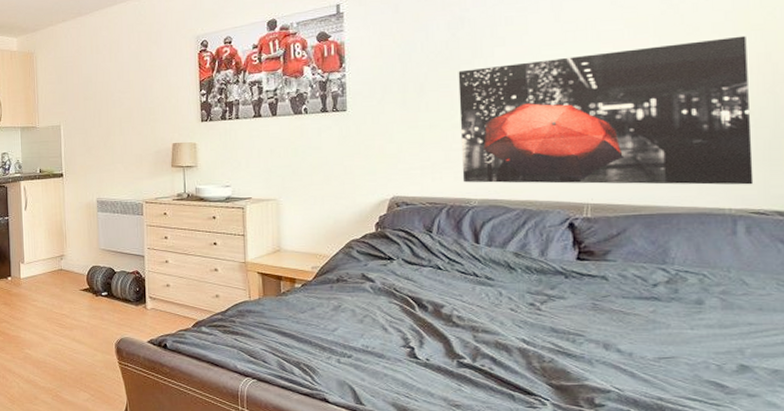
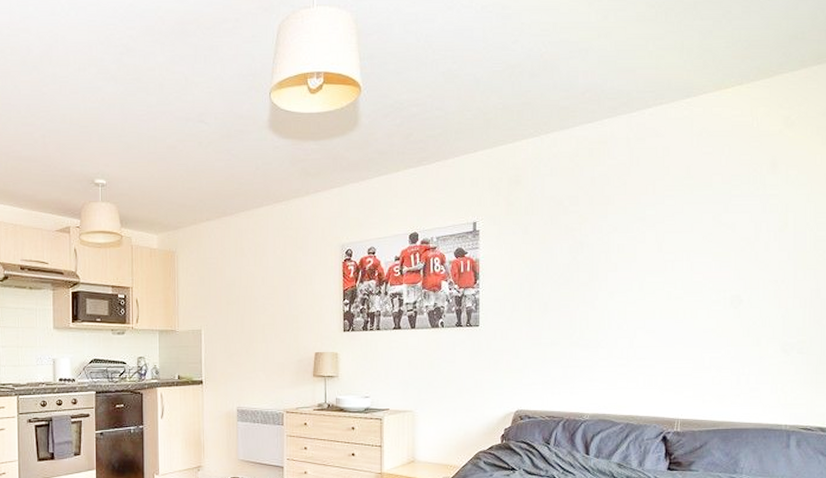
wall art: present [458,35,754,185] -> none [577,274,804,404]

